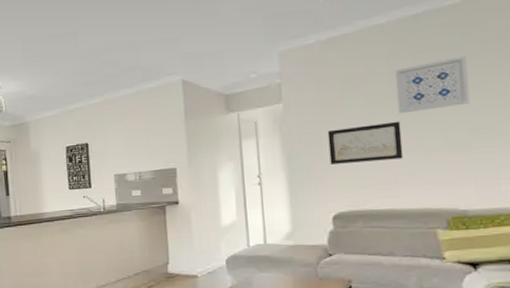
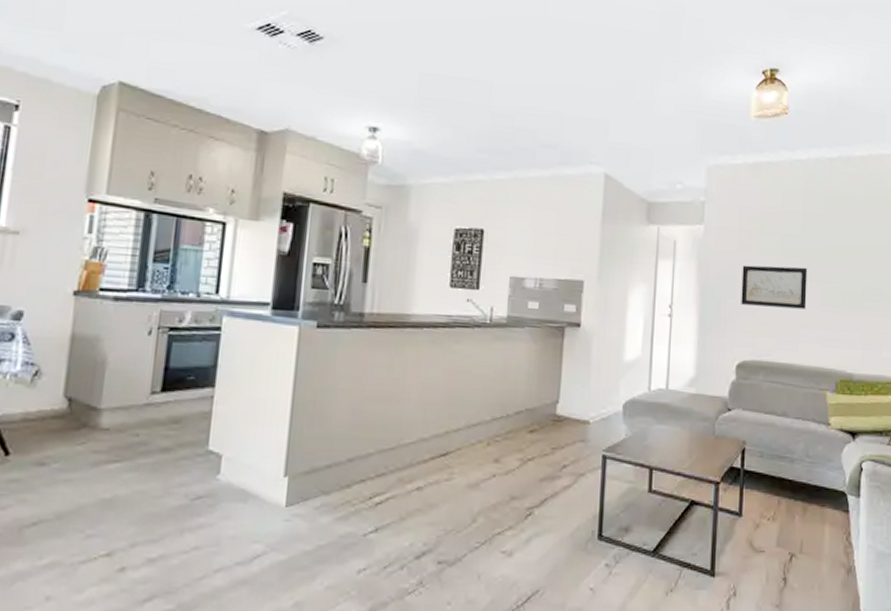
wall art: present [395,55,470,114] -> none [807,210,867,262]

